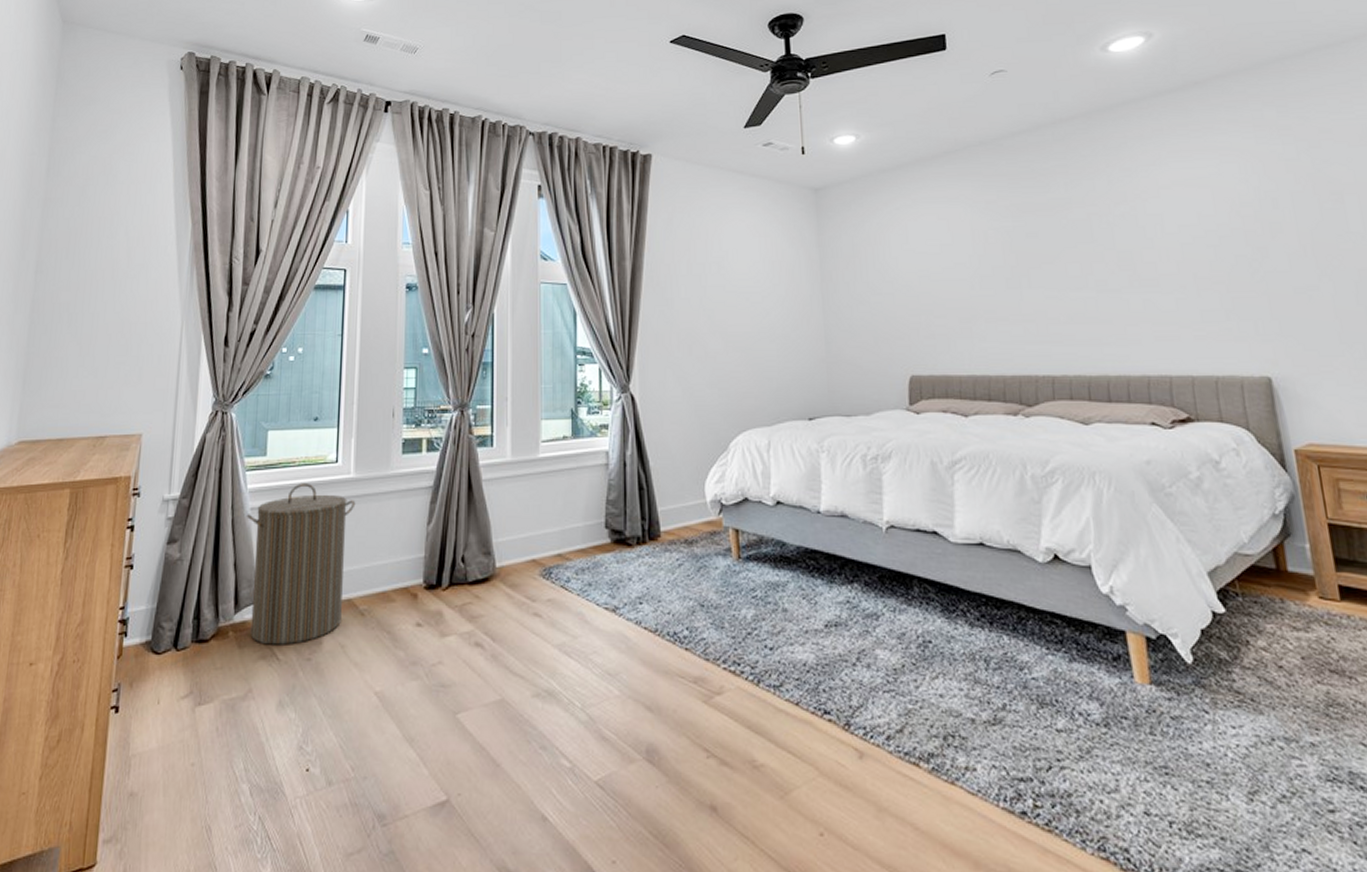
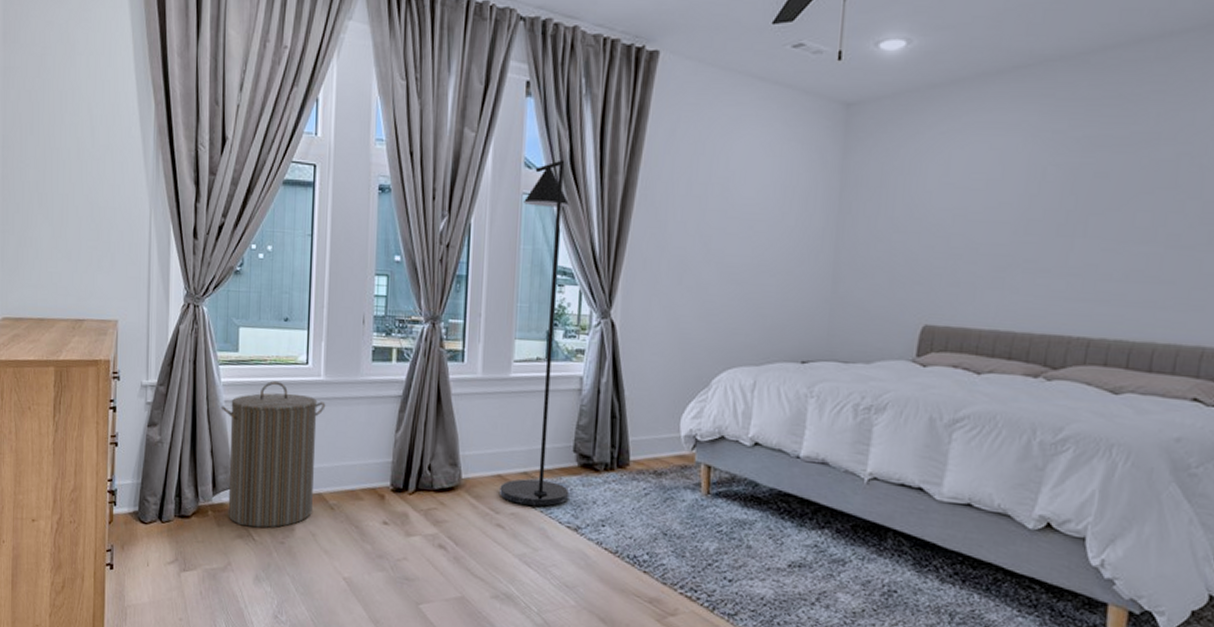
floor lamp: none [535,250,605,589] -> present [500,159,570,507]

